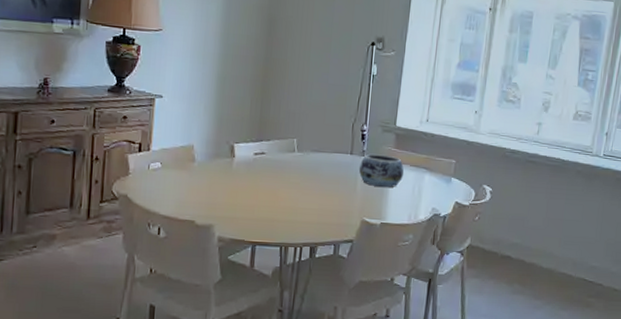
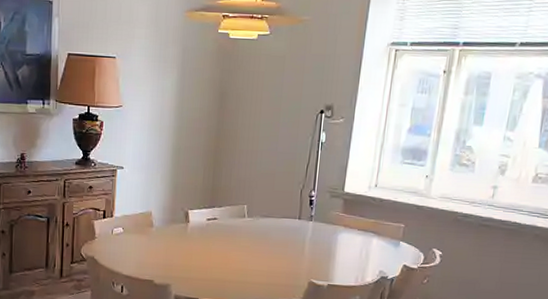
decorative bowl: present [358,153,405,187] -> none [306,218,352,251]

